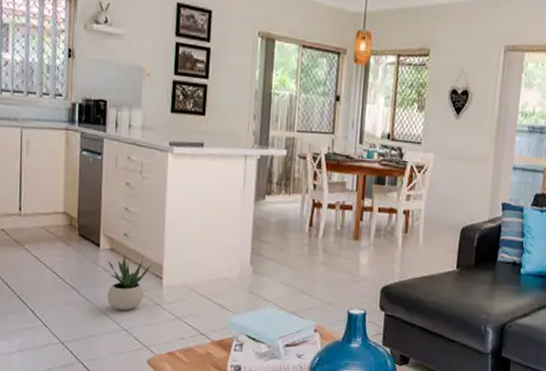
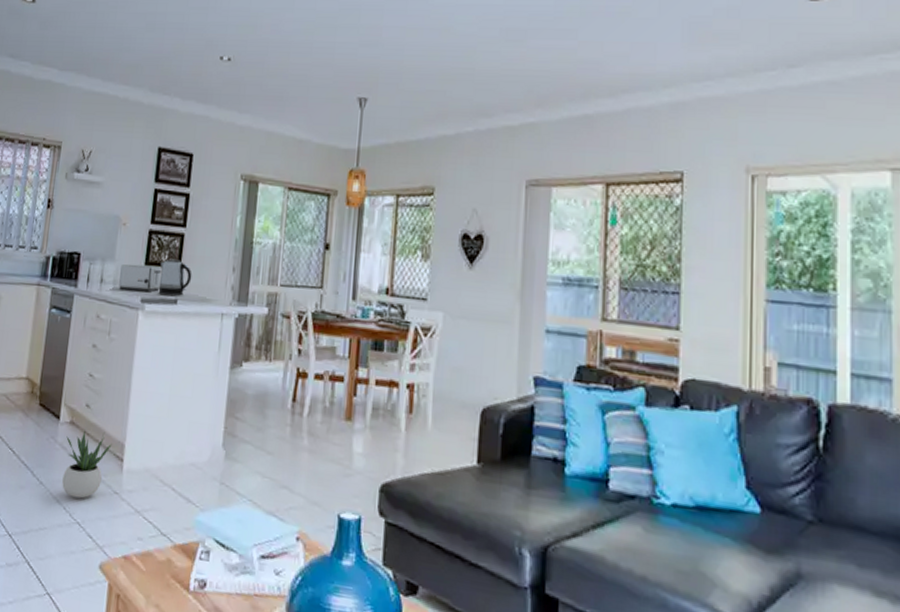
toaster: none [147,111,188,137] -> present [119,263,162,293]
kettle: none [185,107,217,141] -> present [158,259,193,297]

